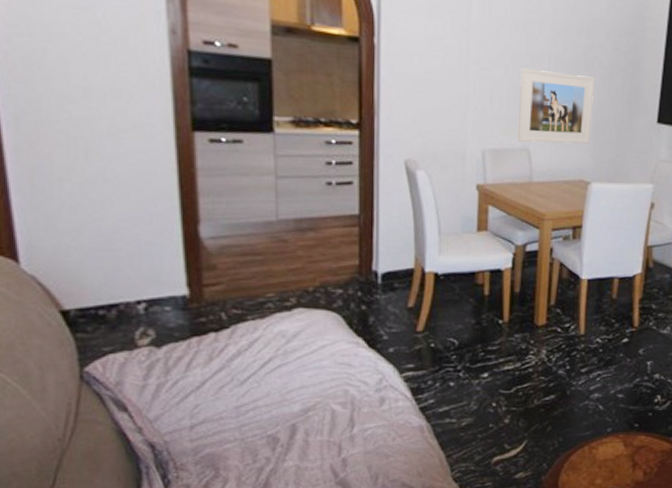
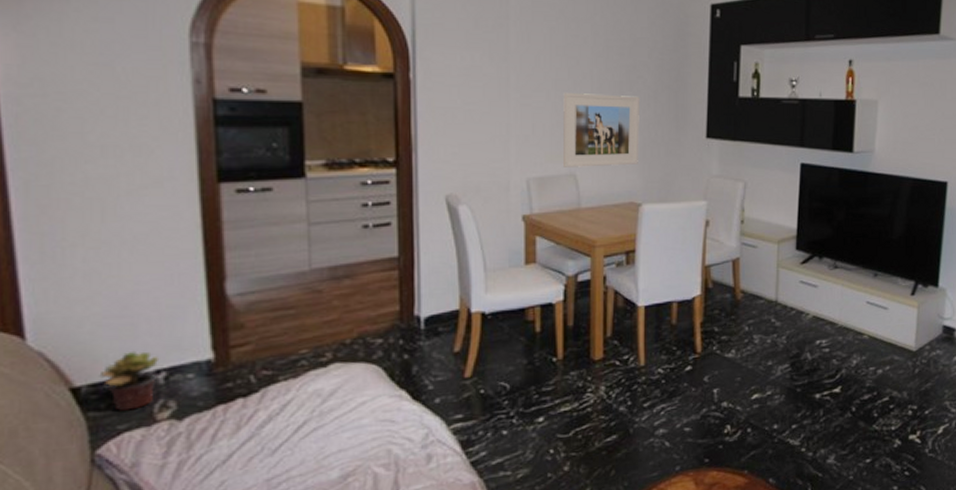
potted plant: none [86,282,140,335] -> present [99,351,160,411]

